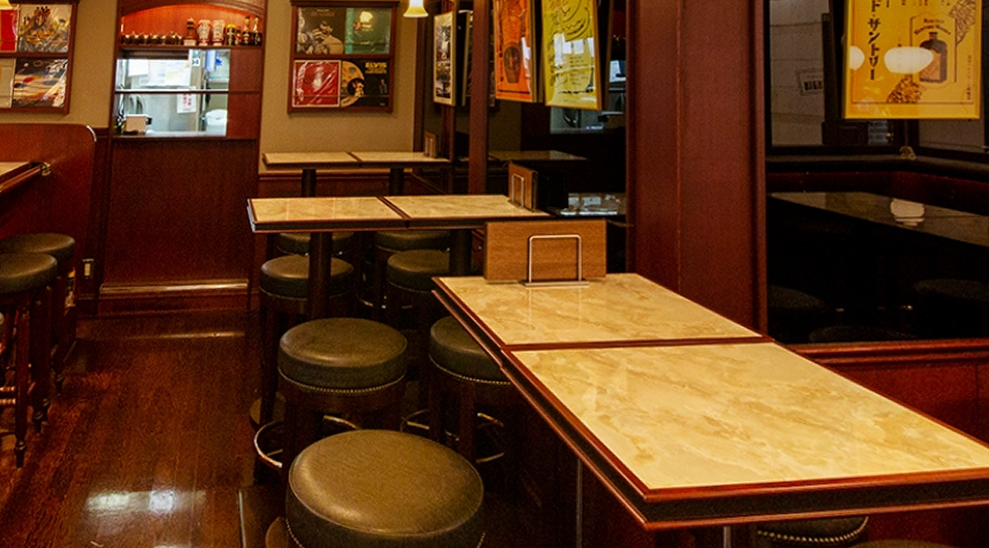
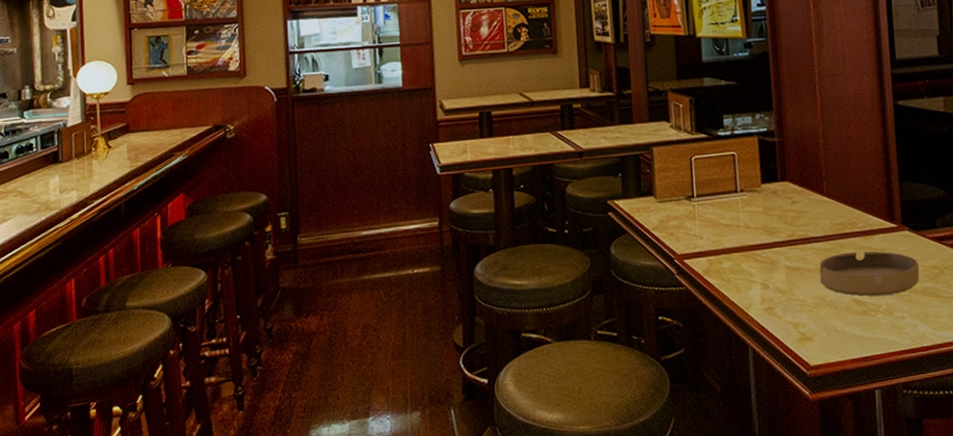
ashtray: none [667,361,785,415] -> present [819,251,920,296]

